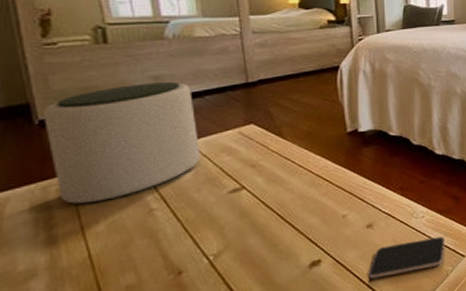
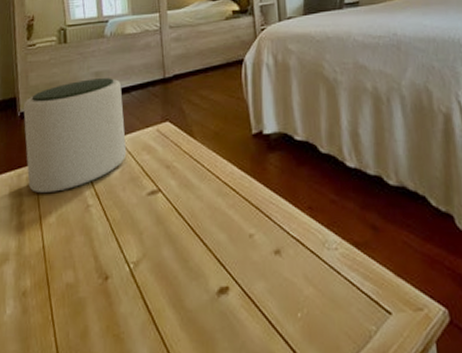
smartphone: present [368,236,445,279] -> none [277,280,365,324]

